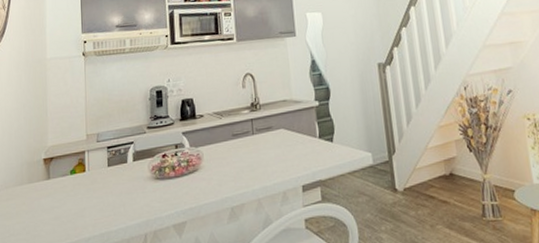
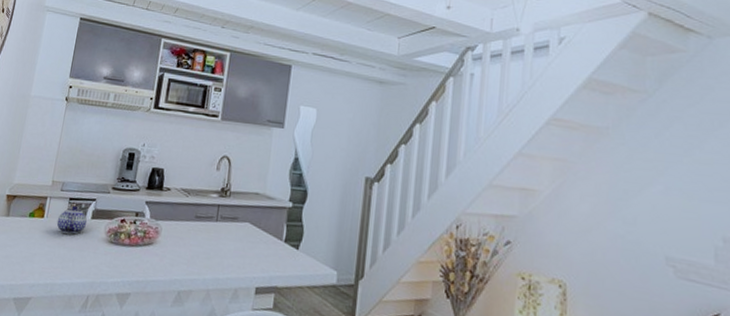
teapot: none [99,152,129,182] -> present [56,205,87,235]

